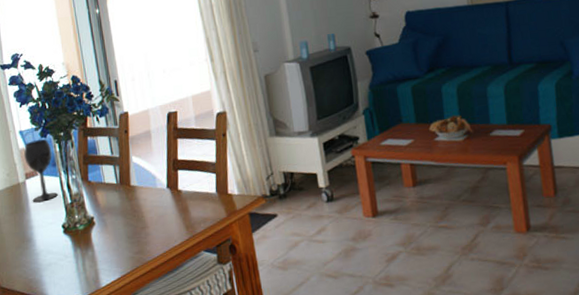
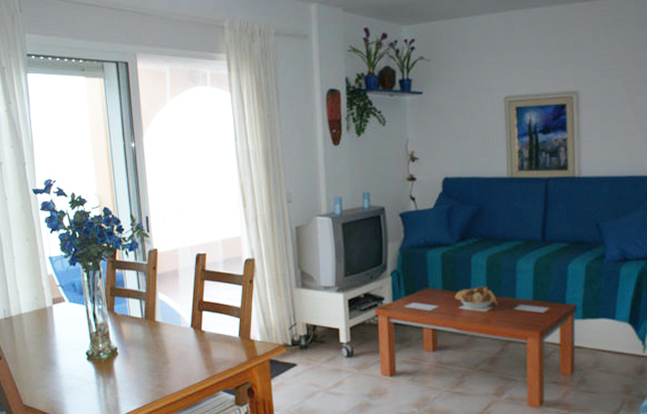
wine glass: present [24,139,58,203] -> none [52,267,83,328]

